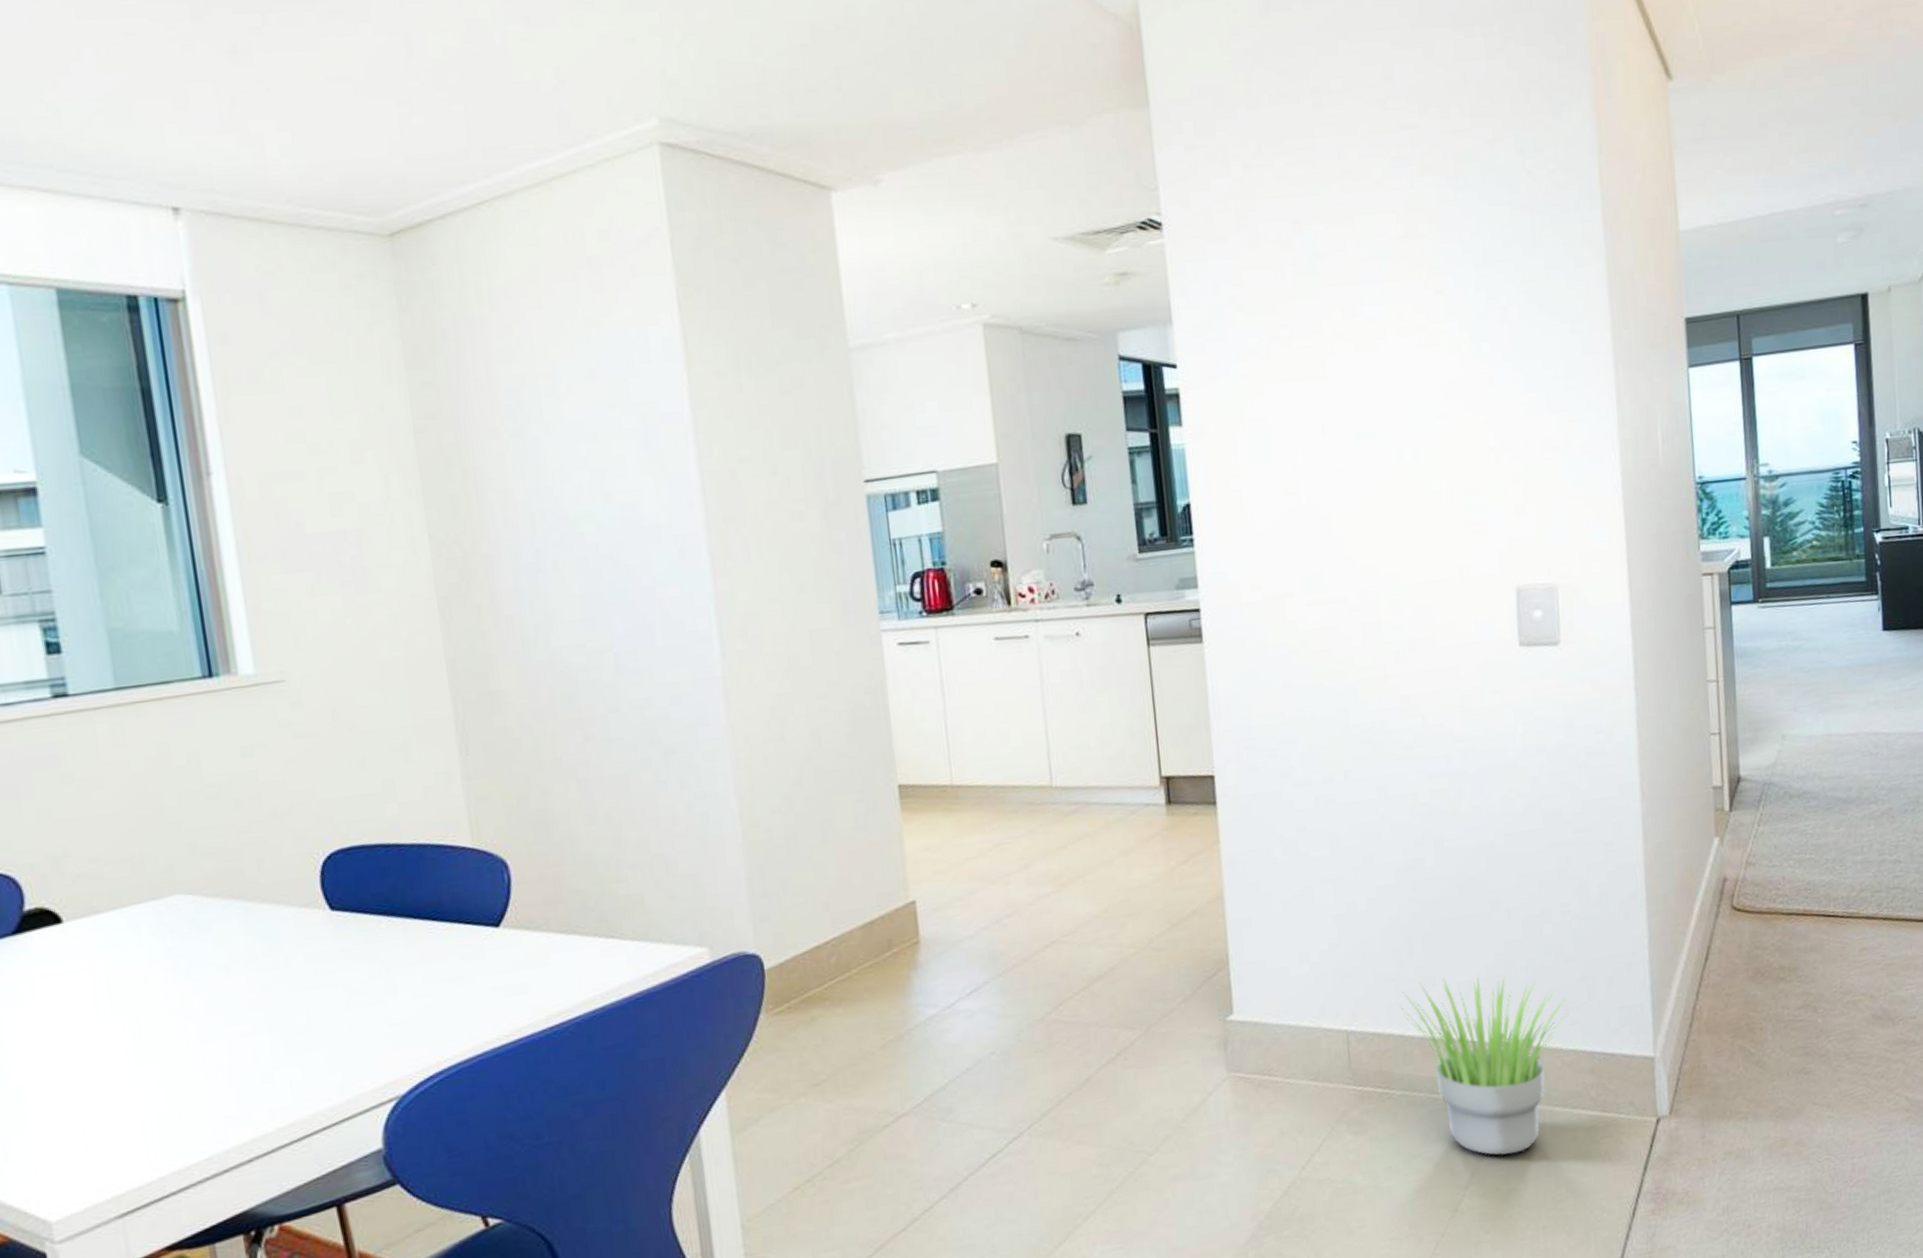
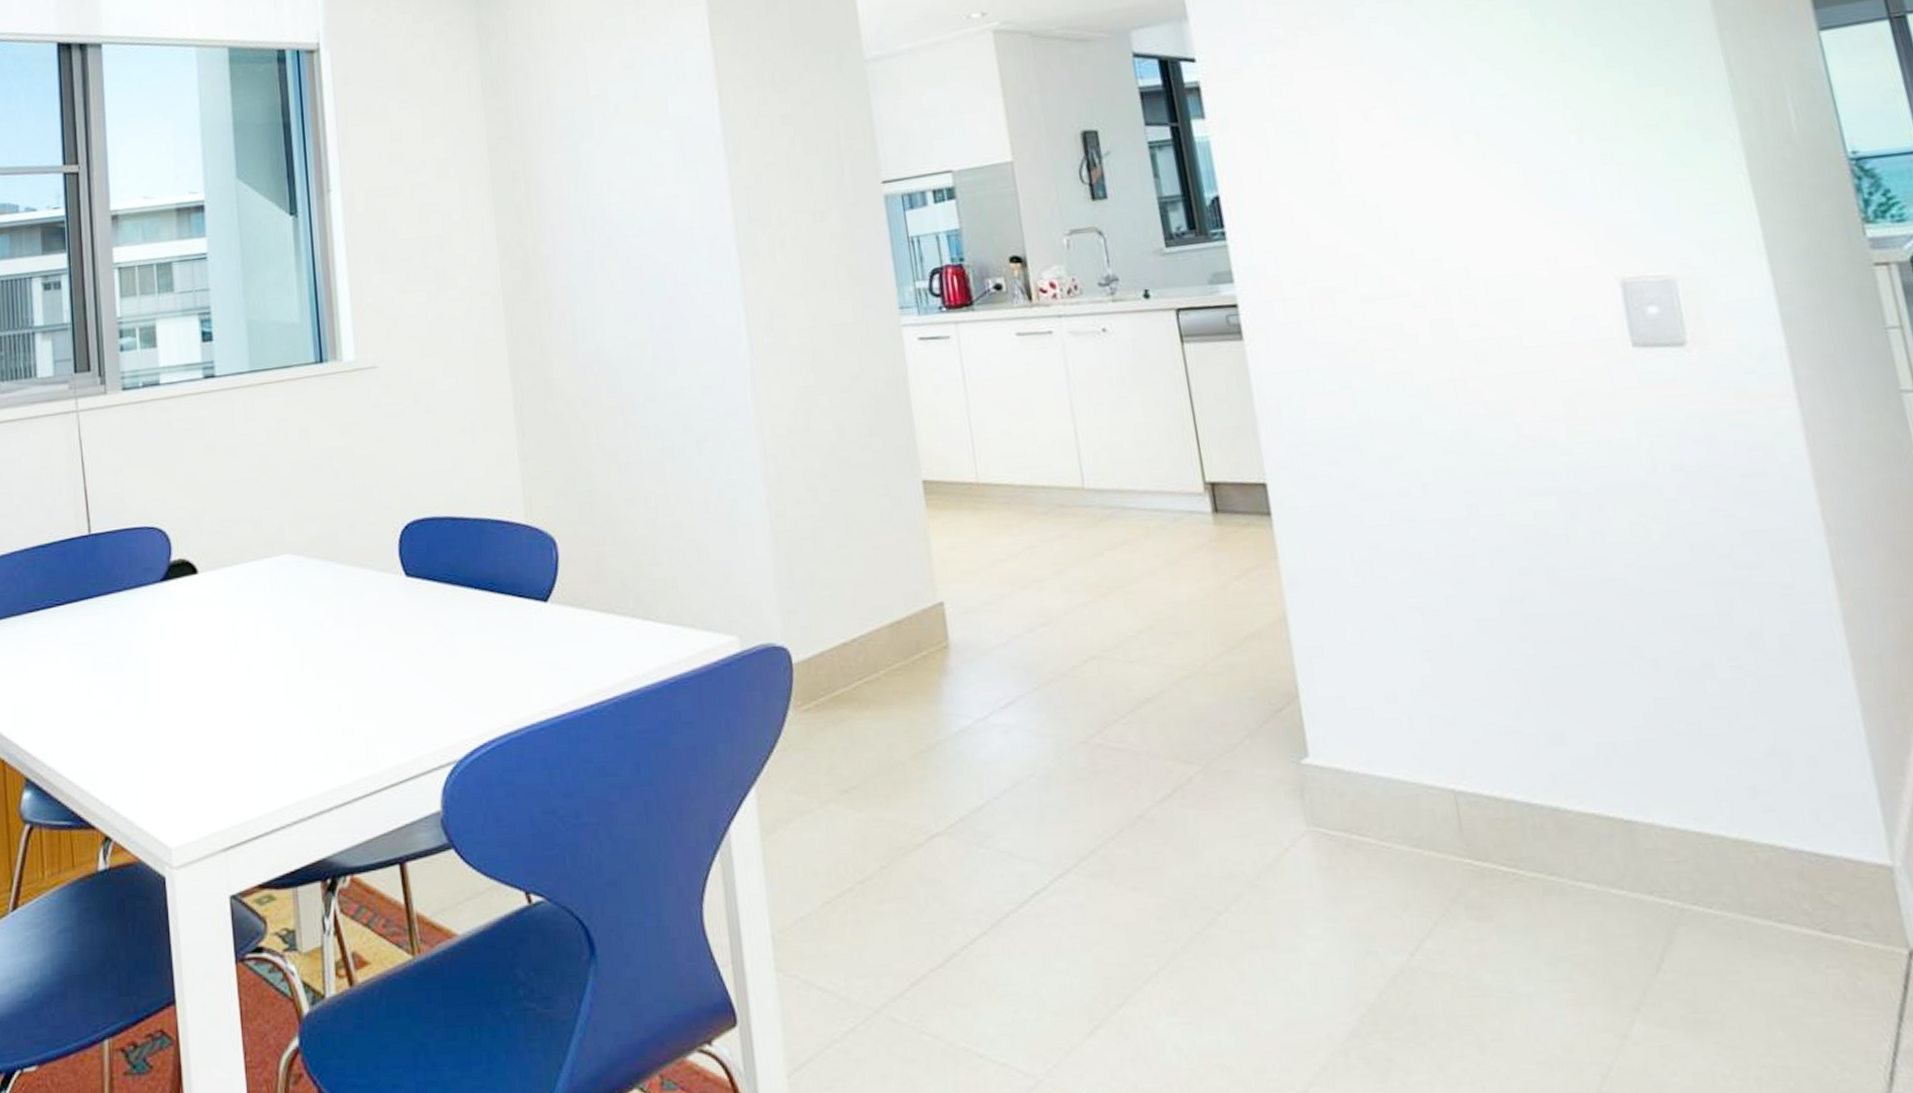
potted plant: present [1394,975,1571,1156] -> none [1513,736,1760,973]

